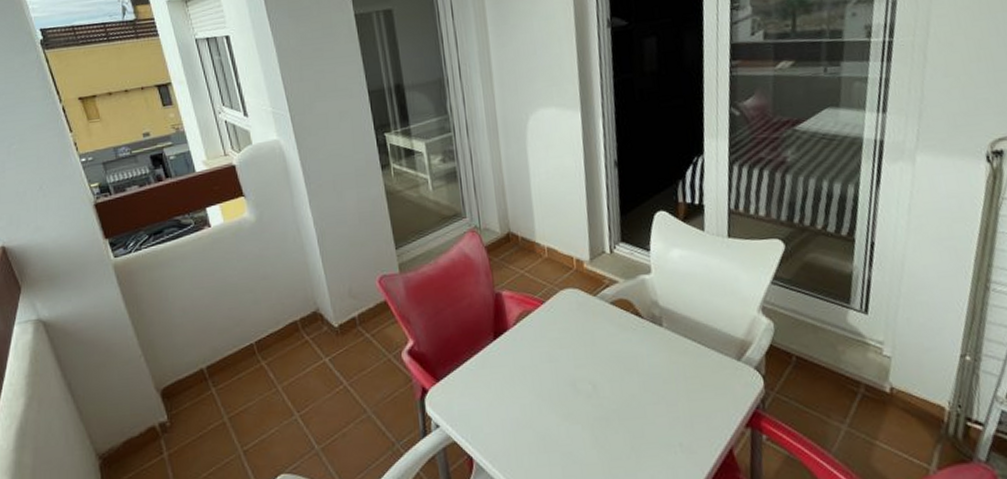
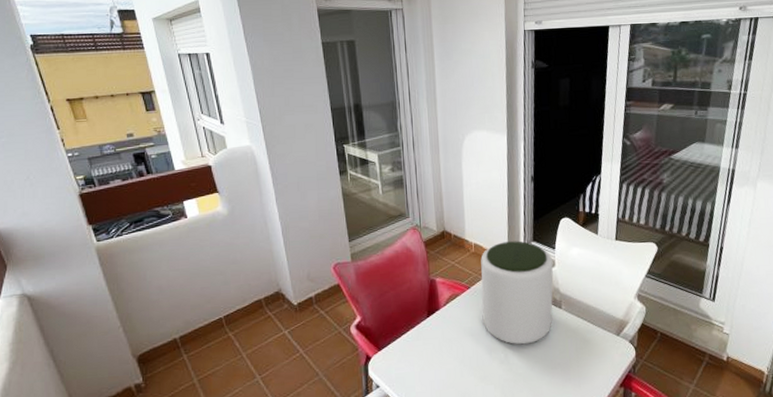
plant pot: none [556,242,652,374] -> present [481,241,554,345]

